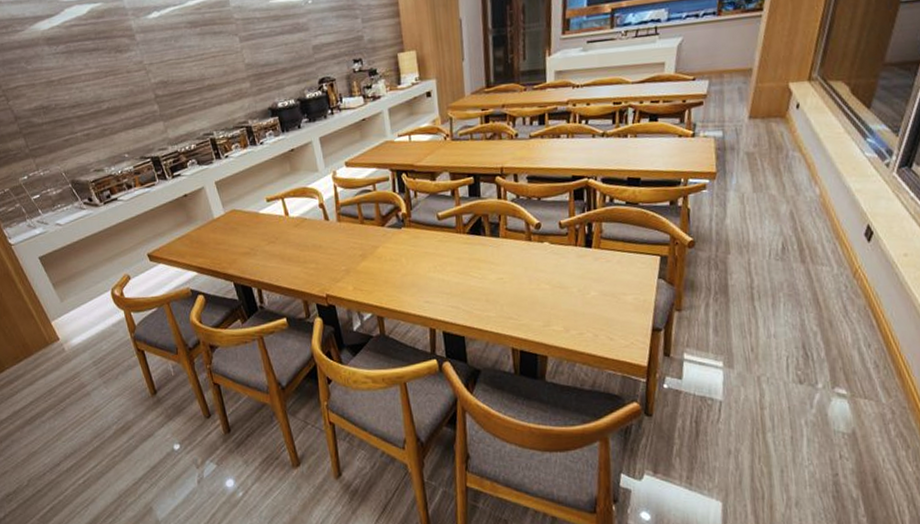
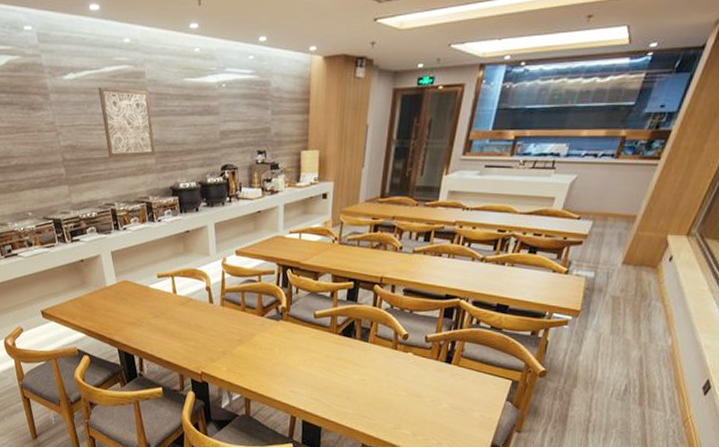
wall art: none [184,17,249,87] -> present [99,86,155,157]

